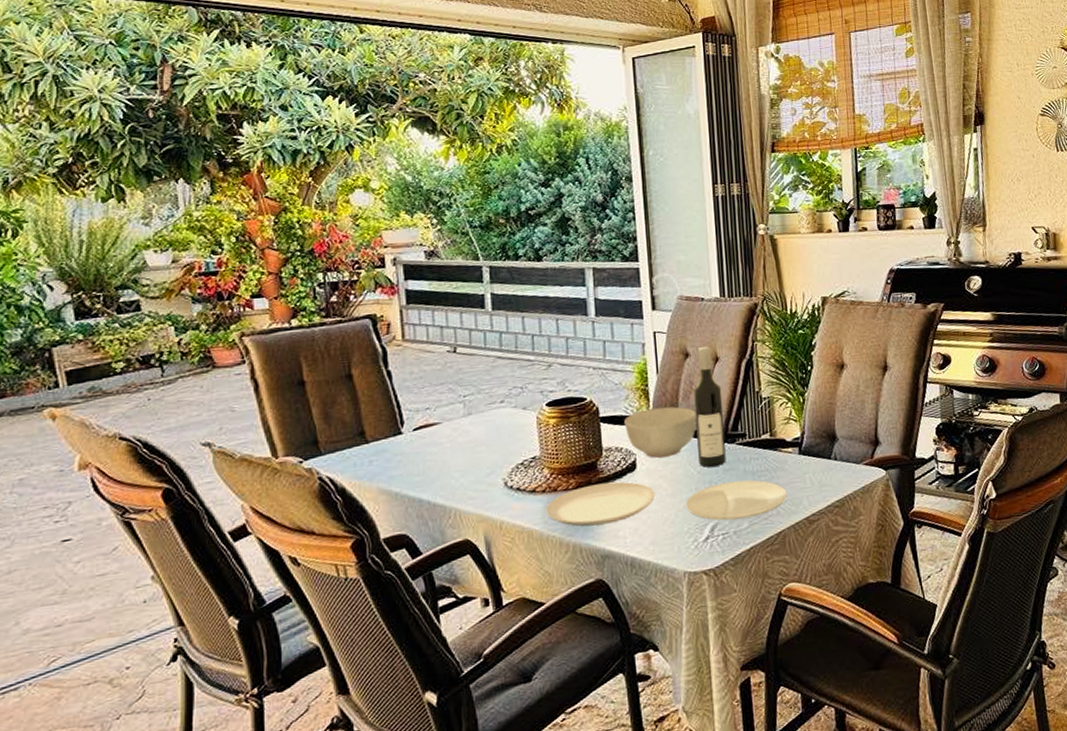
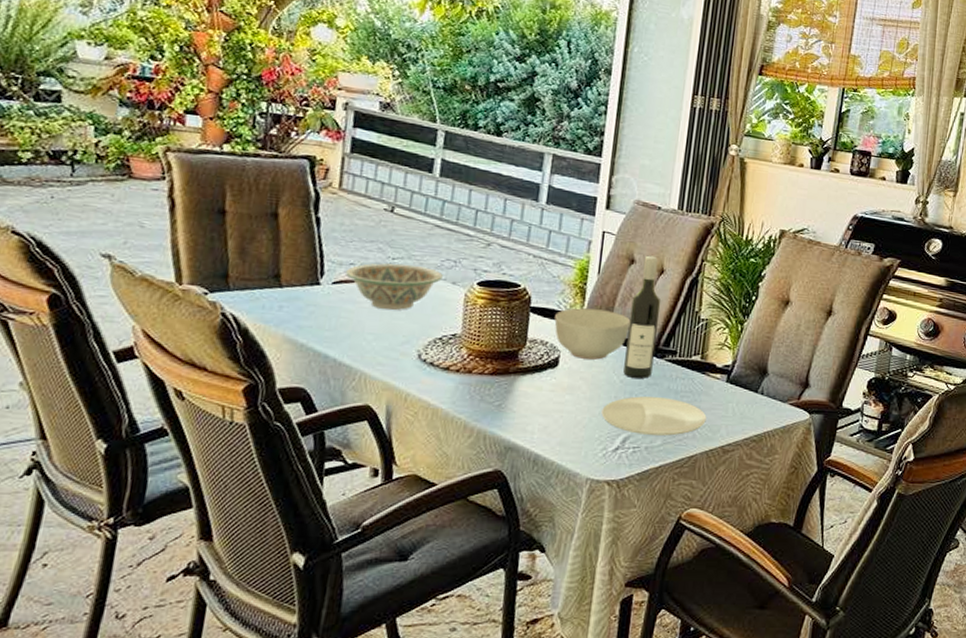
decorative bowl: none [424,398,513,446] -> present [346,263,443,310]
plate: present [545,481,656,527] -> none [455,373,573,416]

